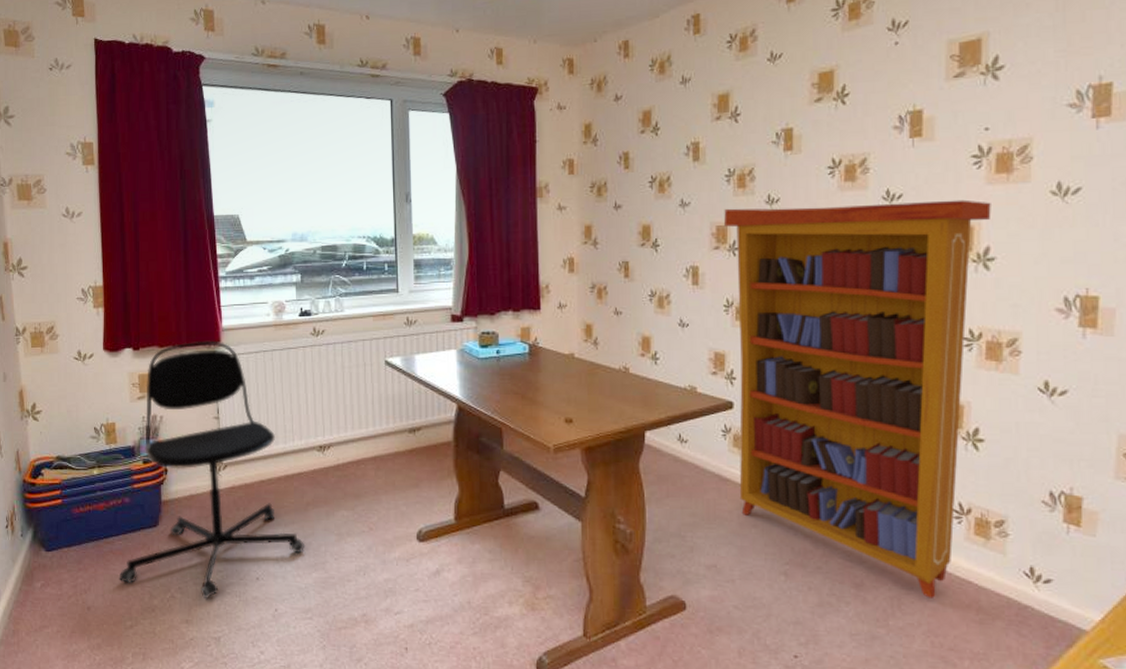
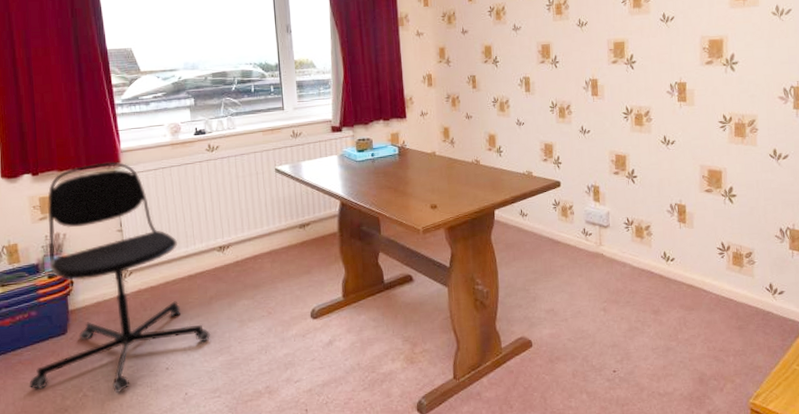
bookcase: present [724,199,991,598] -> none [547,20,734,315]

